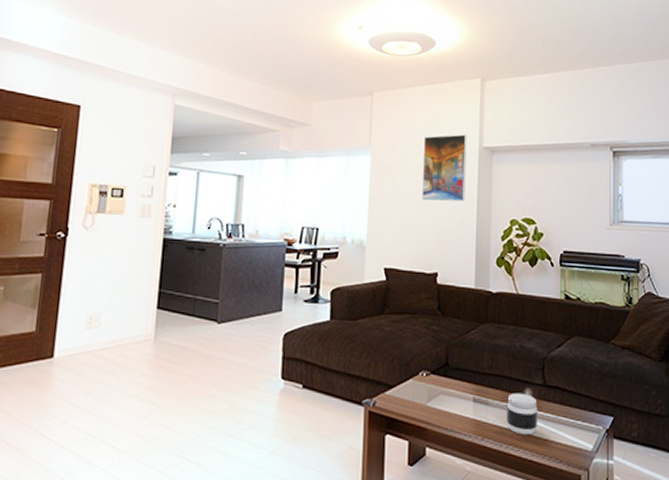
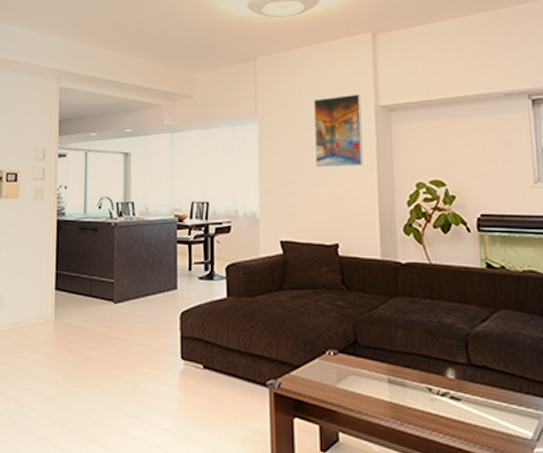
jar: present [507,392,538,435] -> none [427,373,465,420]

